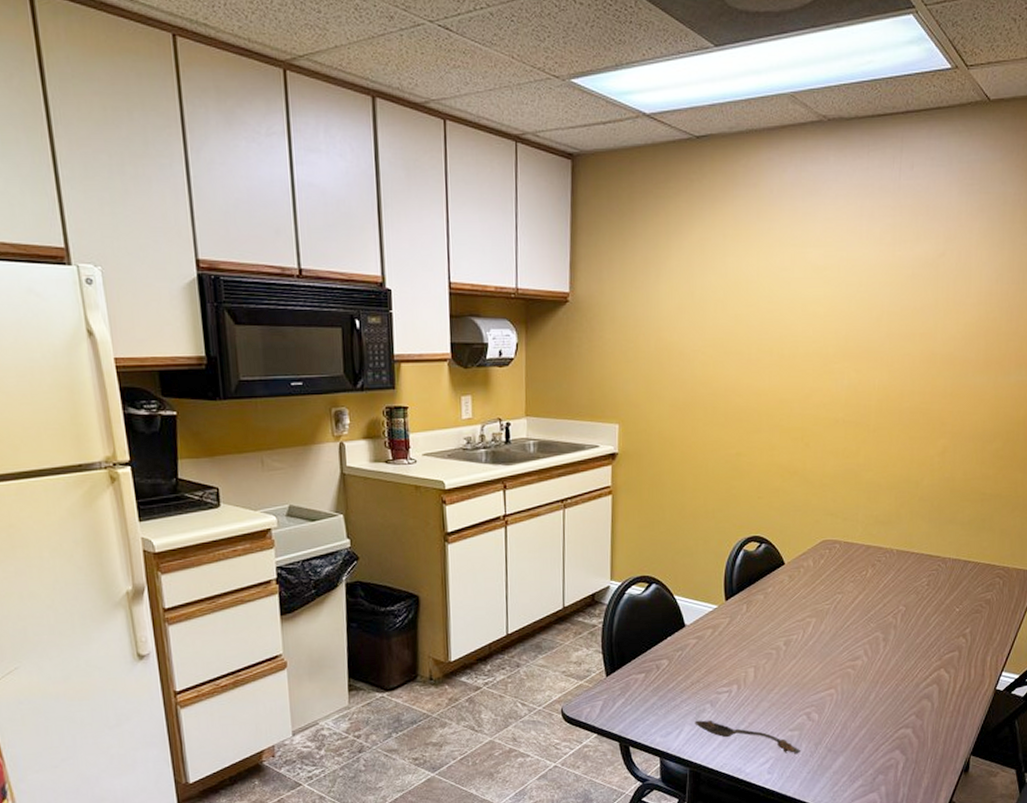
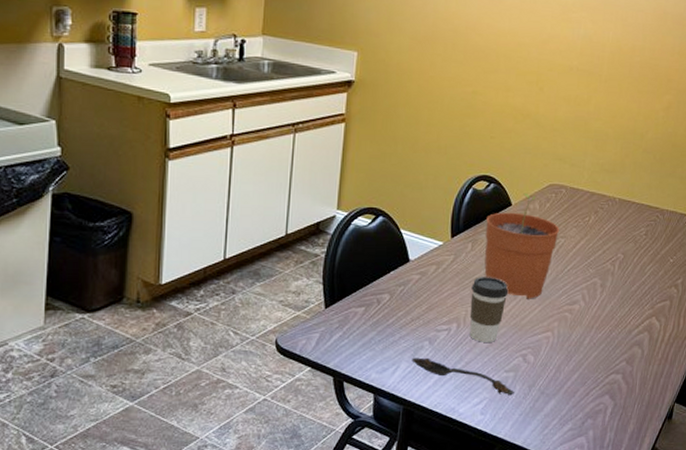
coffee cup: none [749,637,788,703] -> present [469,277,509,342]
plant pot: none [760,550,837,657] -> present [484,192,560,299]

